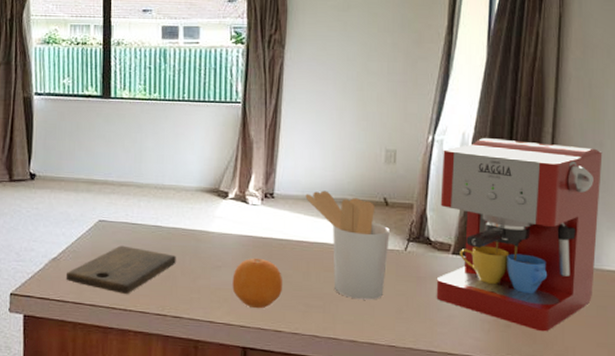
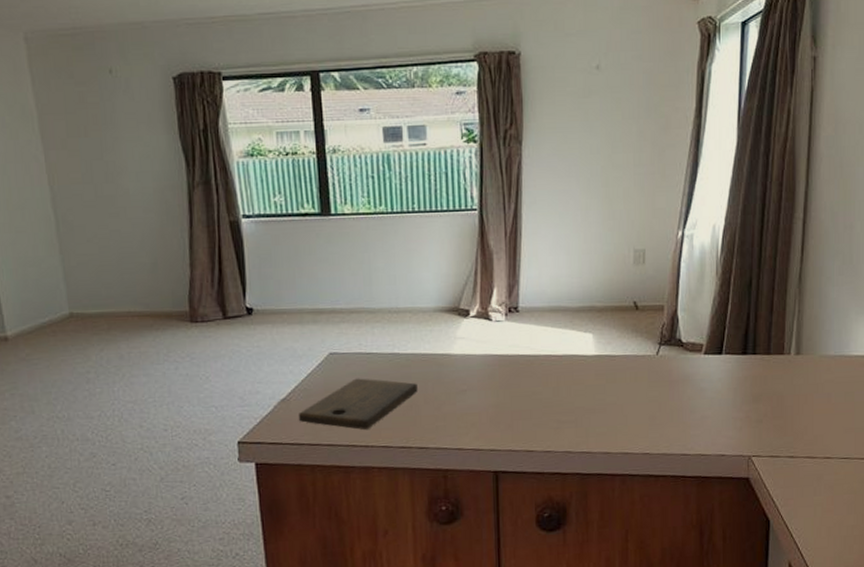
fruit: present [232,257,283,309] -> none [479,377,533,431]
utensil holder: present [305,190,390,300] -> none [552,299,641,410]
coffee maker: present [436,138,603,332] -> none [689,228,853,424]

